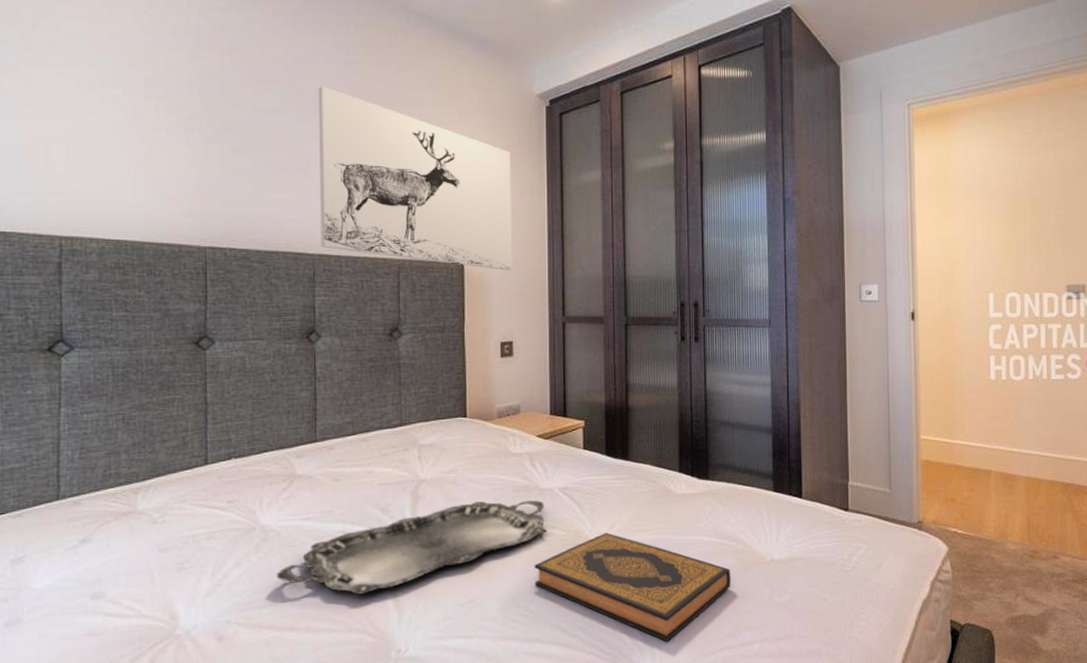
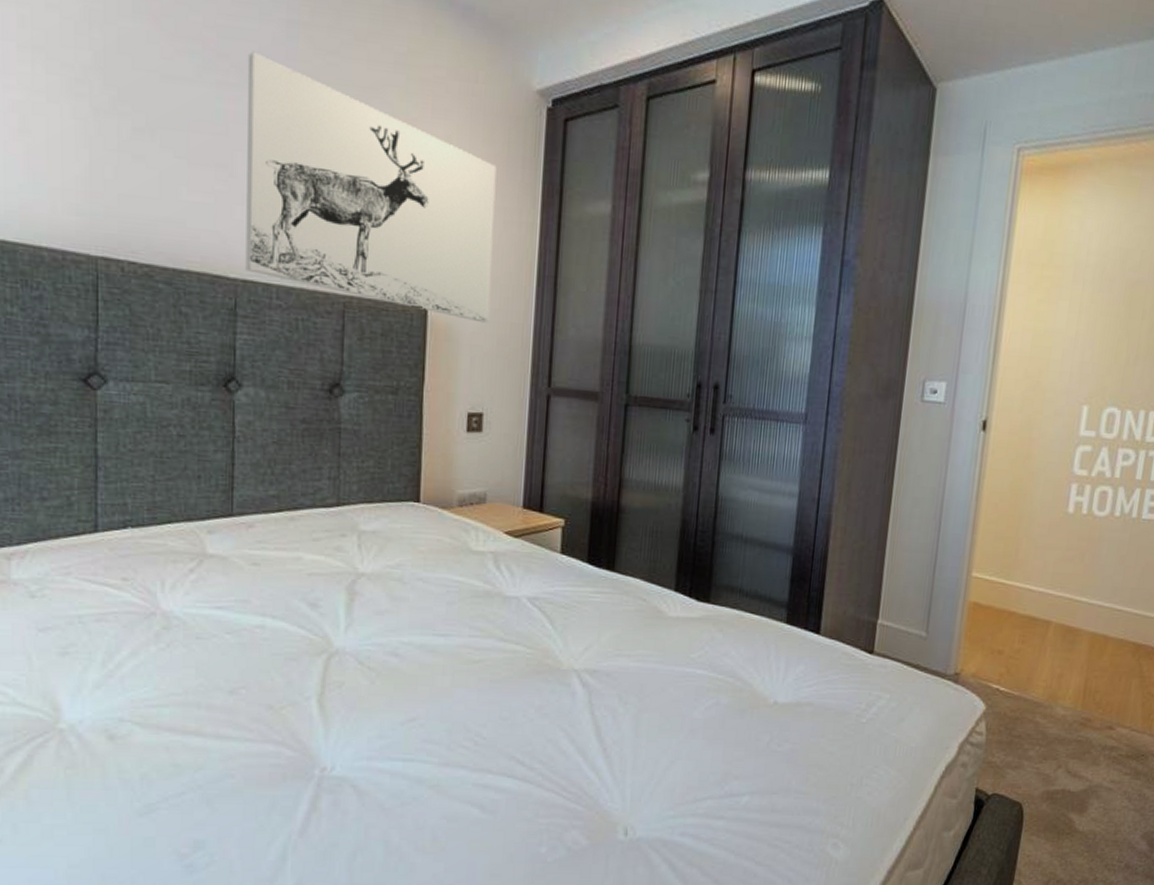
serving tray: present [276,500,547,595] -> none [179,605,509,701]
hardback book: present [534,533,731,642] -> none [489,654,725,785]

